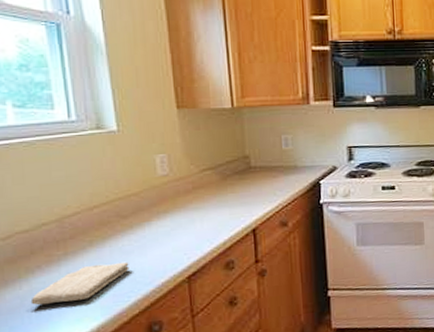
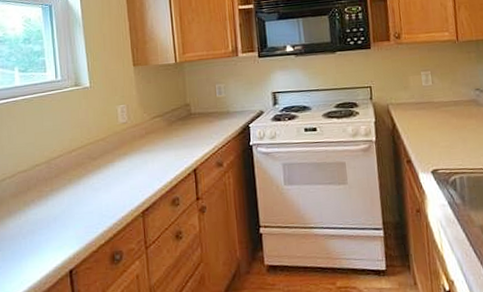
washcloth: present [30,261,129,305] -> none [26,197,98,234]

